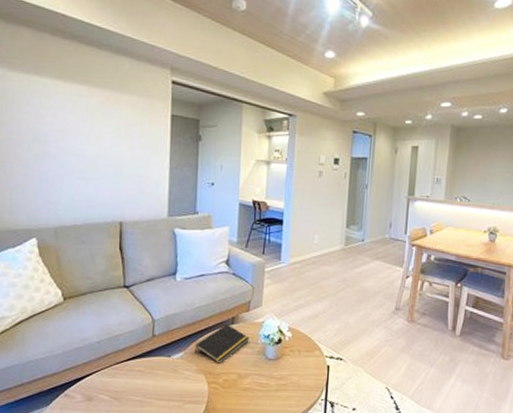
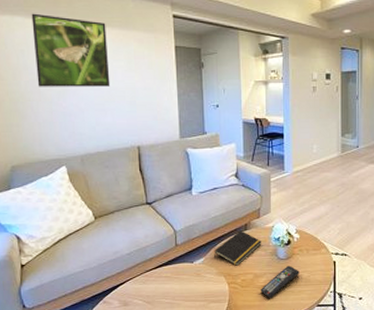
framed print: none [13,65,97,153] -> present [31,13,111,87]
remote control: none [243,367,289,403] -> present [260,265,300,298]

